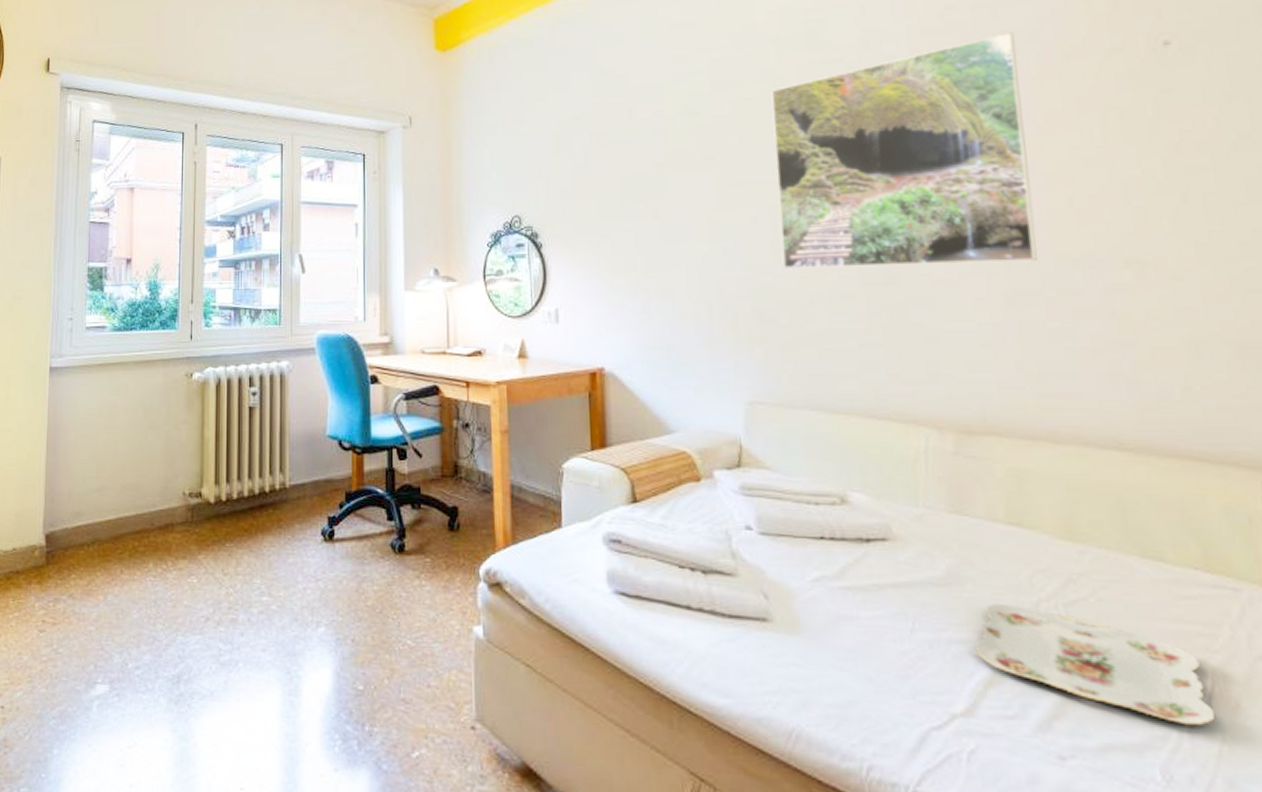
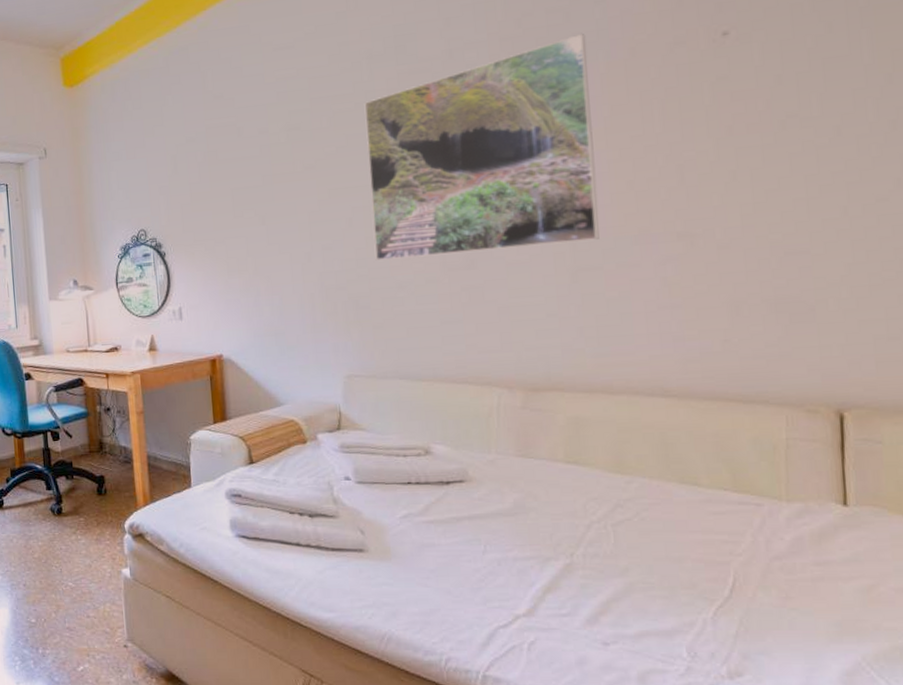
serving tray: present [973,604,1216,726] -> none [535,527,735,614]

